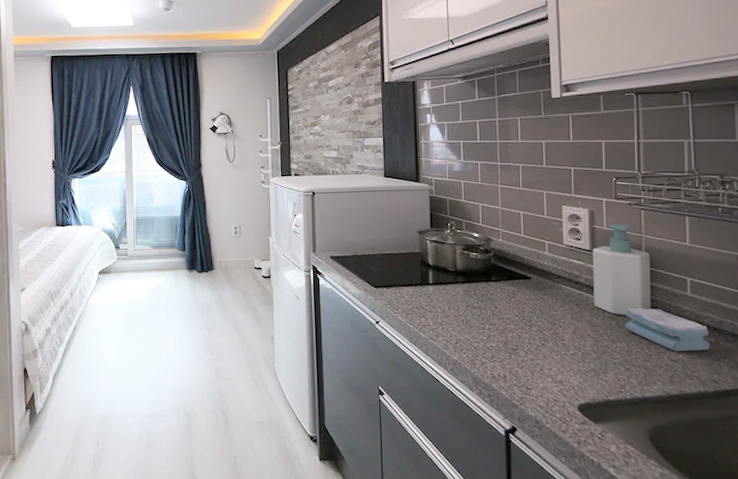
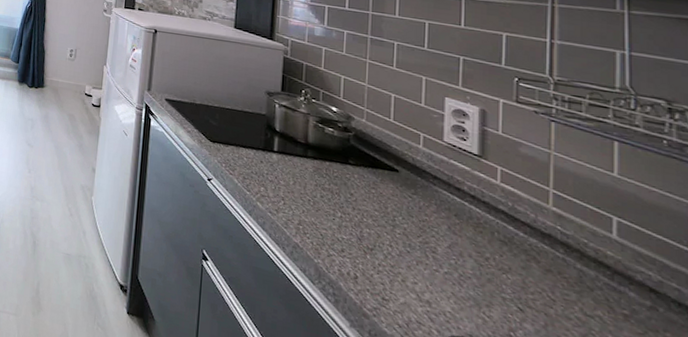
soap bottle: present [592,224,652,316] -> none [480,130,560,245]
sponge: present [625,307,709,351] -> none [520,234,643,315]

